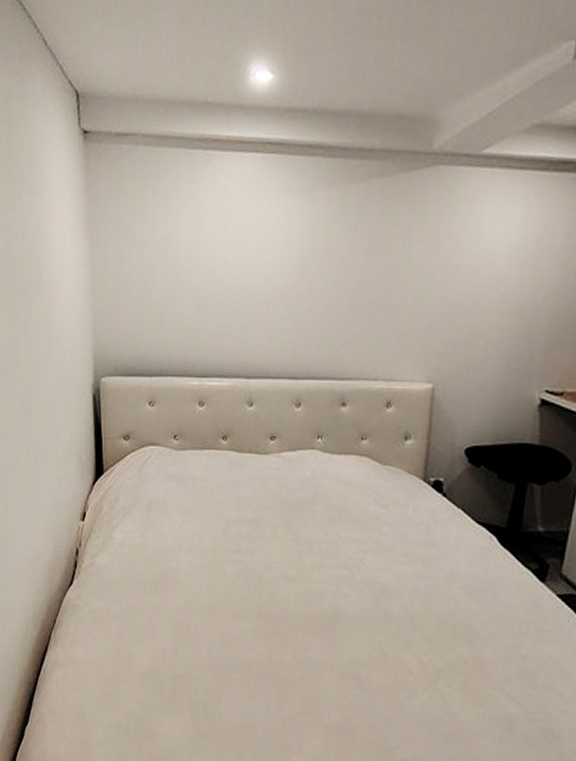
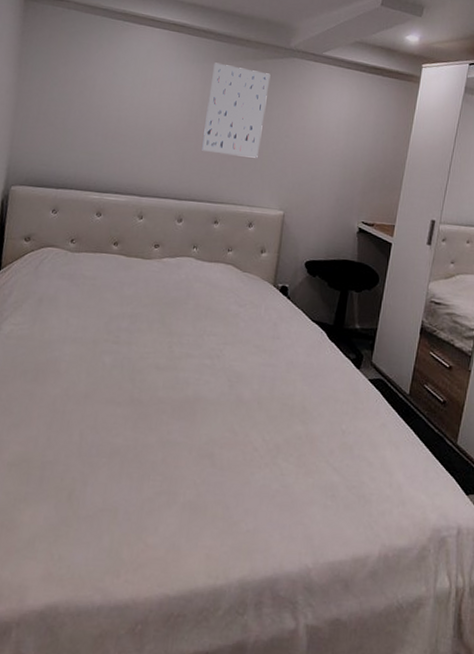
wall art: none [319,189,406,316] -> present [202,62,271,158]

